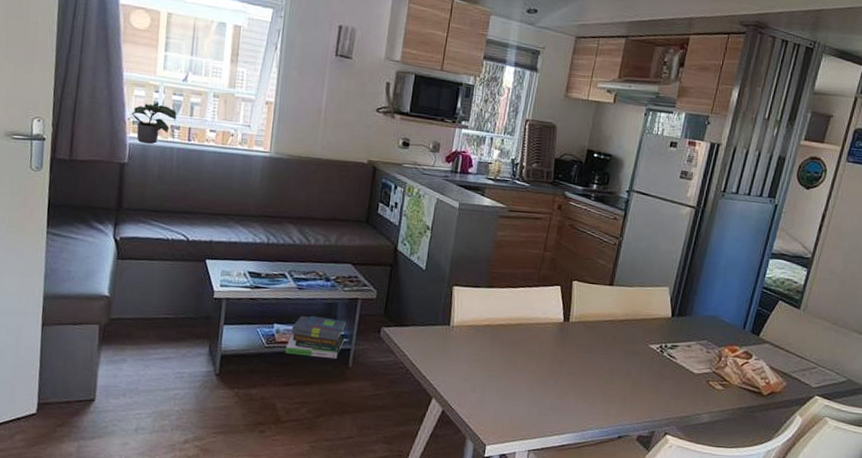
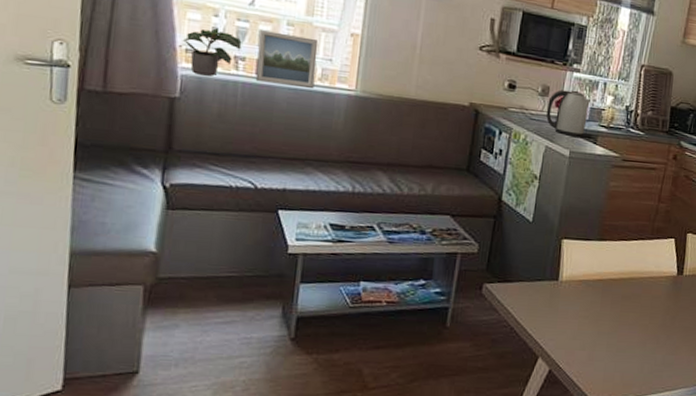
picture frame: none [187,102,239,152] -> present [255,30,318,89]
books: present [285,315,347,360] -> none [373,271,445,319]
kettle: none [437,145,479,191] -> present [546,90,592,138]

